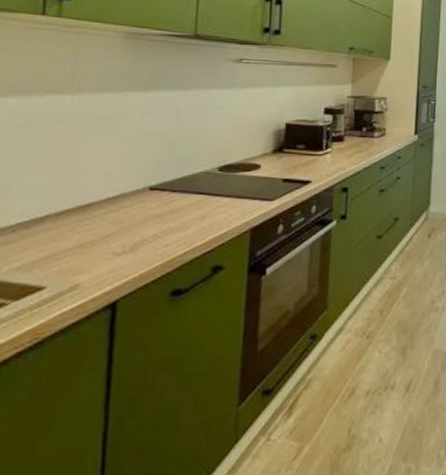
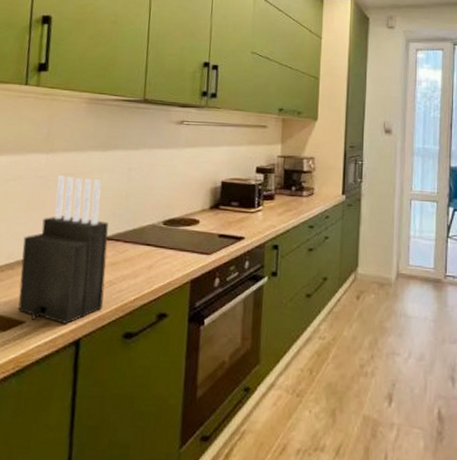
knife block: none [35,119,152,286] -> present [18,175,109,324]

